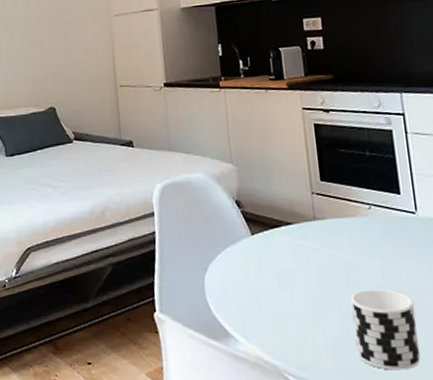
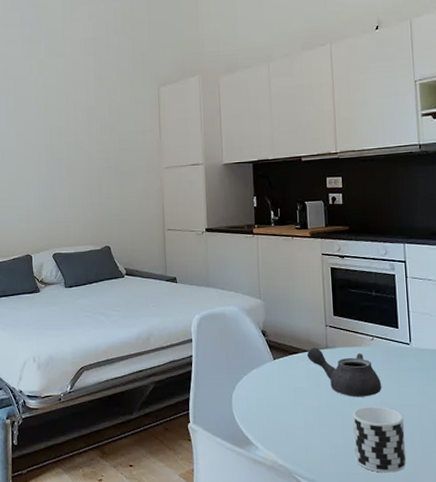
teapot: none [291,219,385,279] -> present [307,347,382,397]

